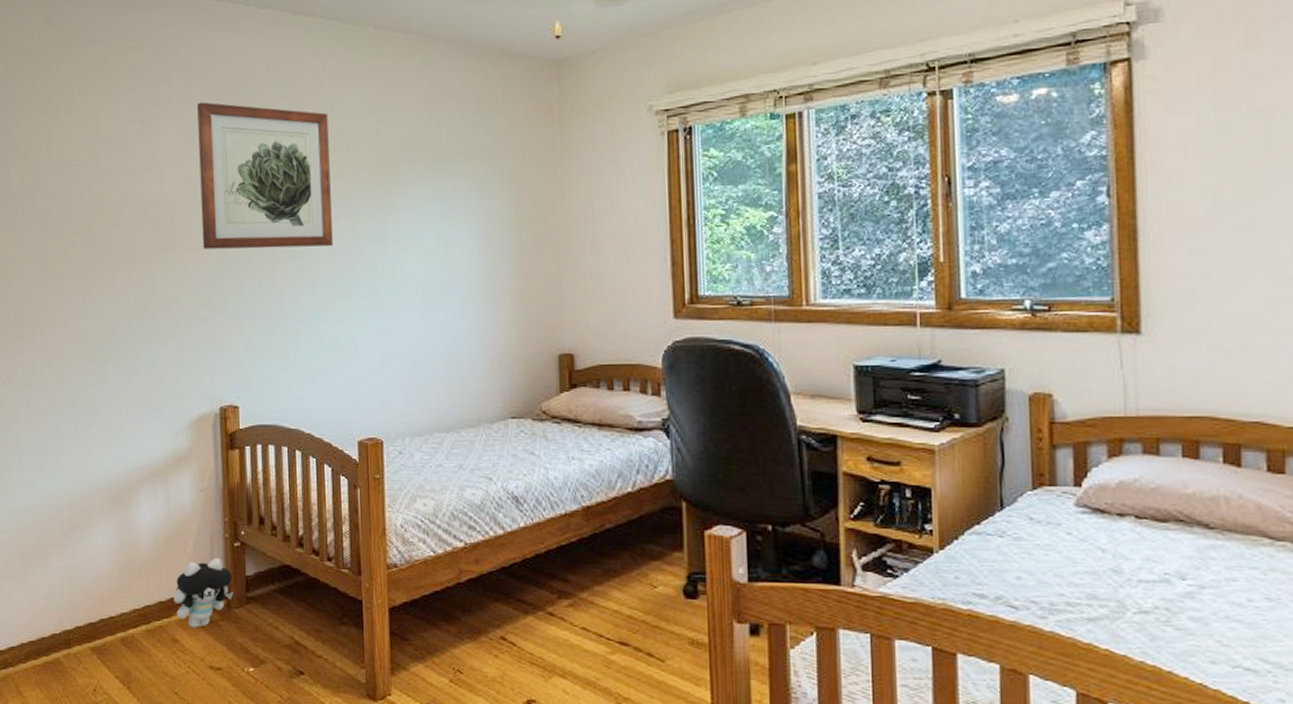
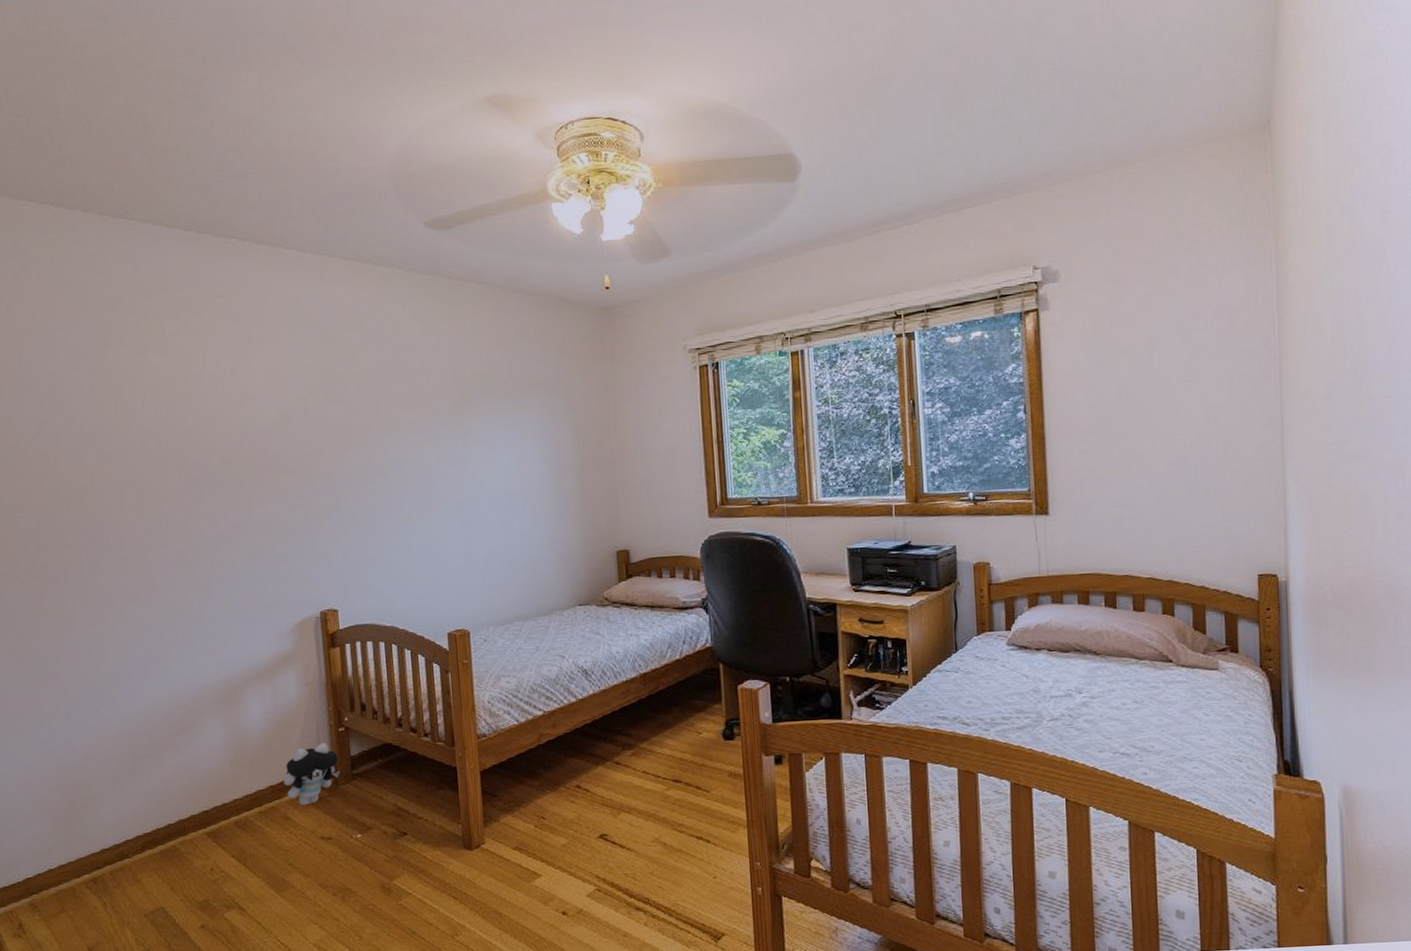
wall art: present [197,102,333,250] -> none [287,342,418,474]

